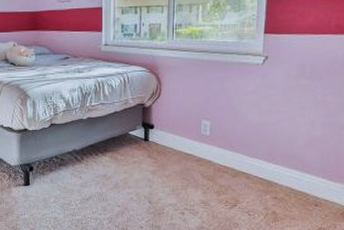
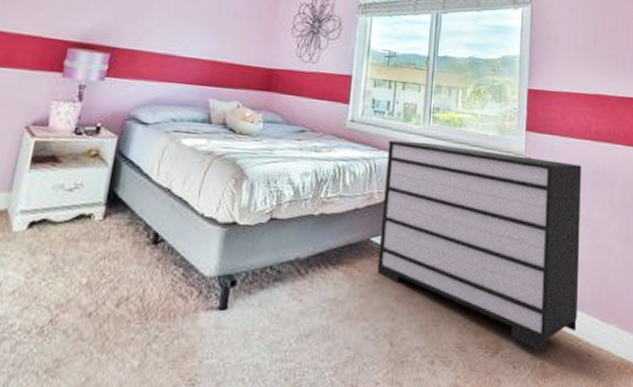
dresser: none [135,54,320,204] -> present [376,140,582,353]

